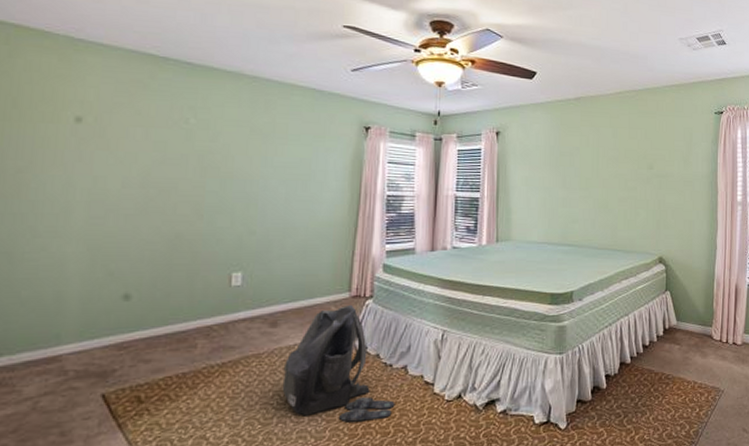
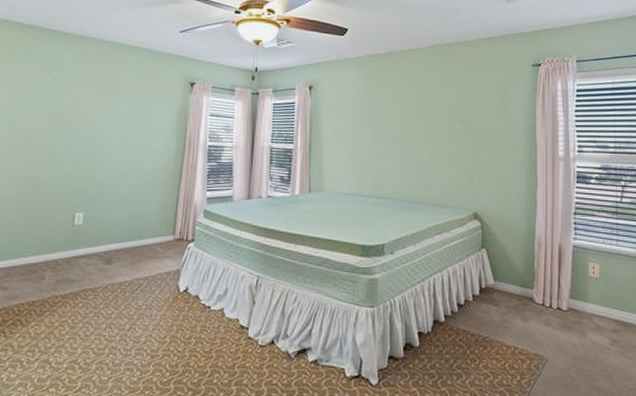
backpack: present [282,304,370,416] -> none [113,246,190,350]
slippers: present [339,397,395,423] -> none [162,336,213,359]

